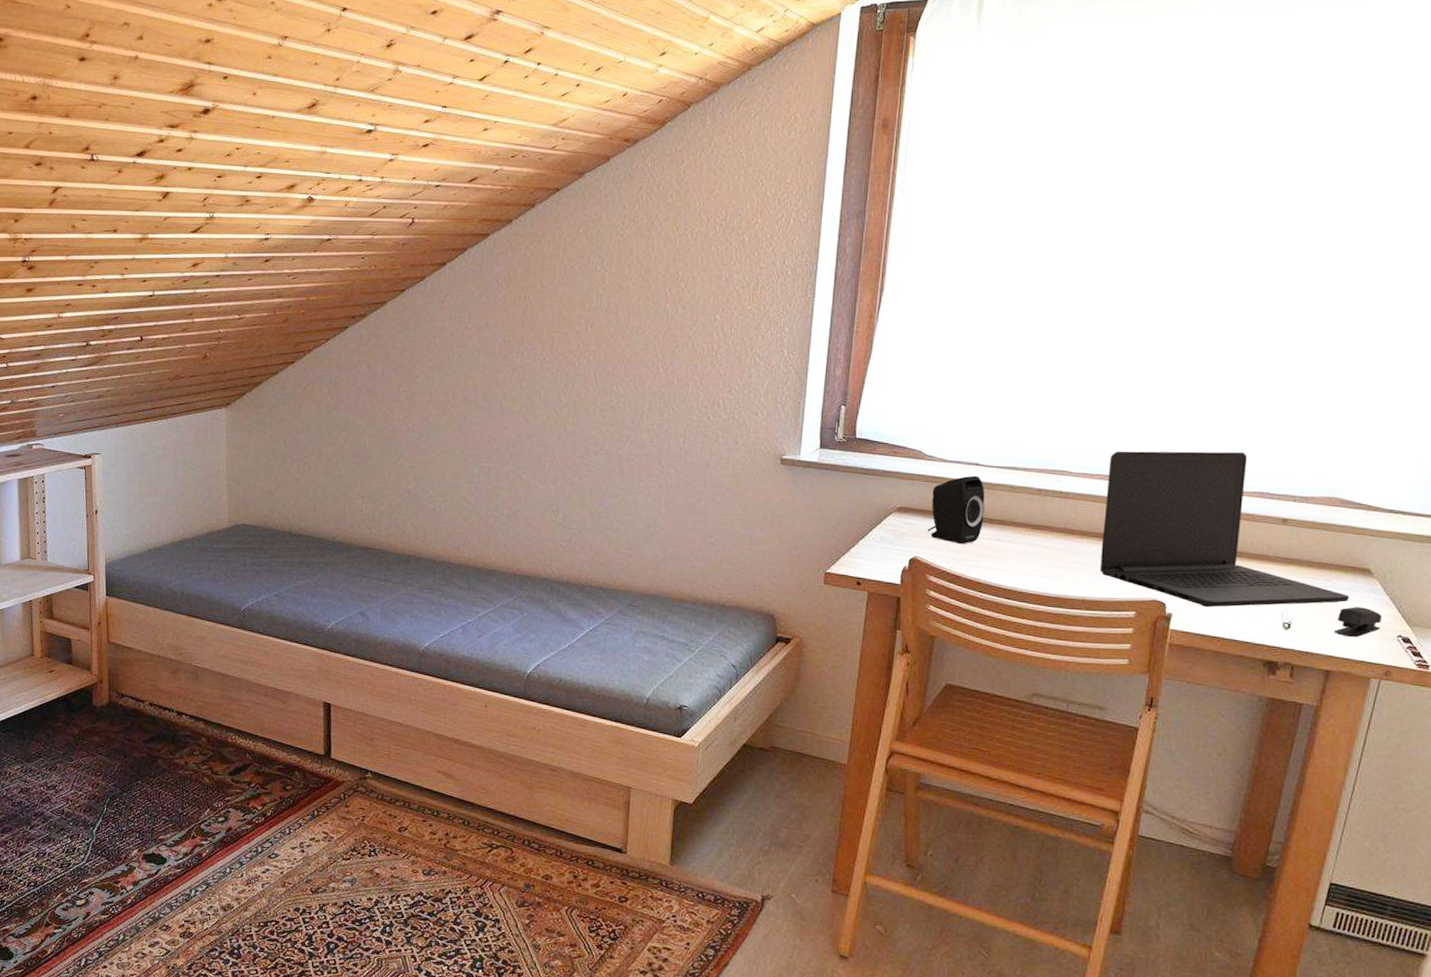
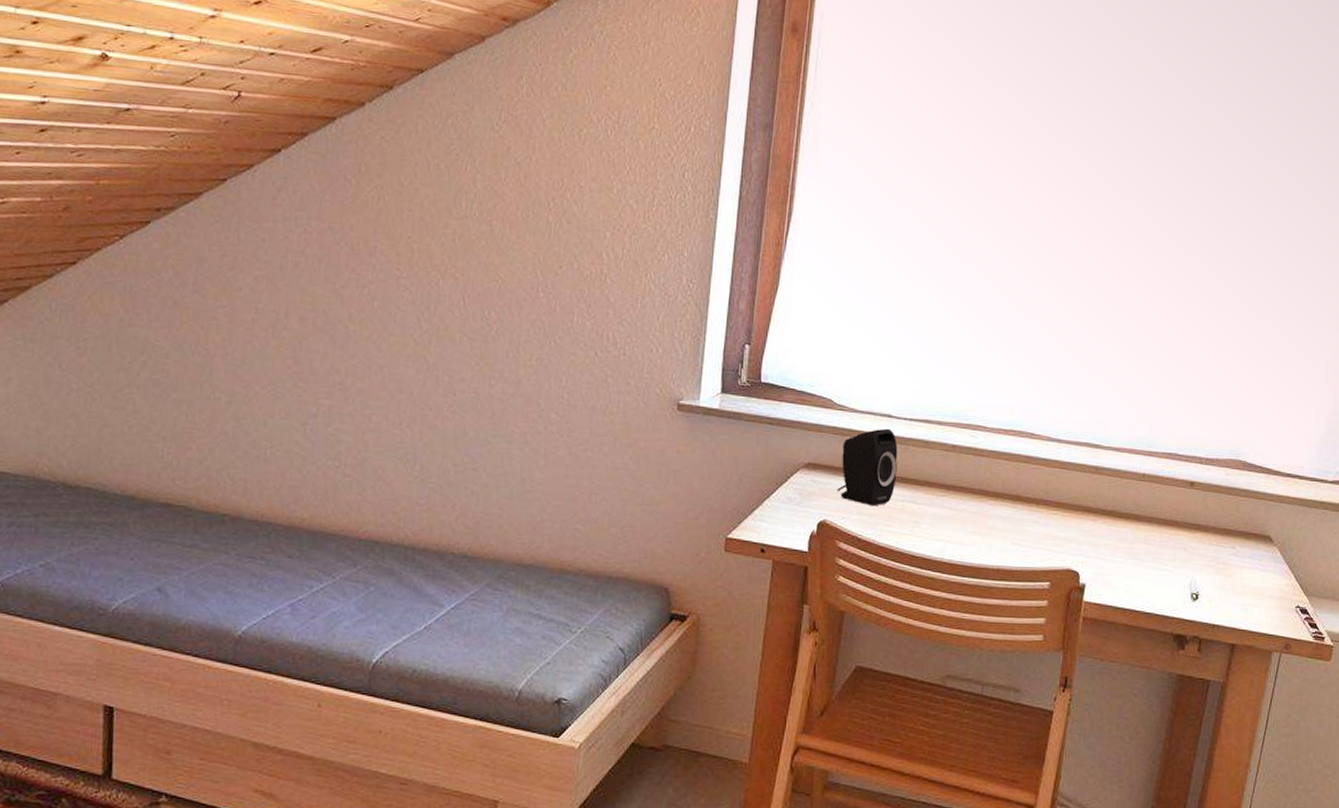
laptop: present [1099,451,1350,607] -> none [1014,405,1252,577]
stapler: present [1333,607,1382,638] -> none [1238,576,1282,609]

